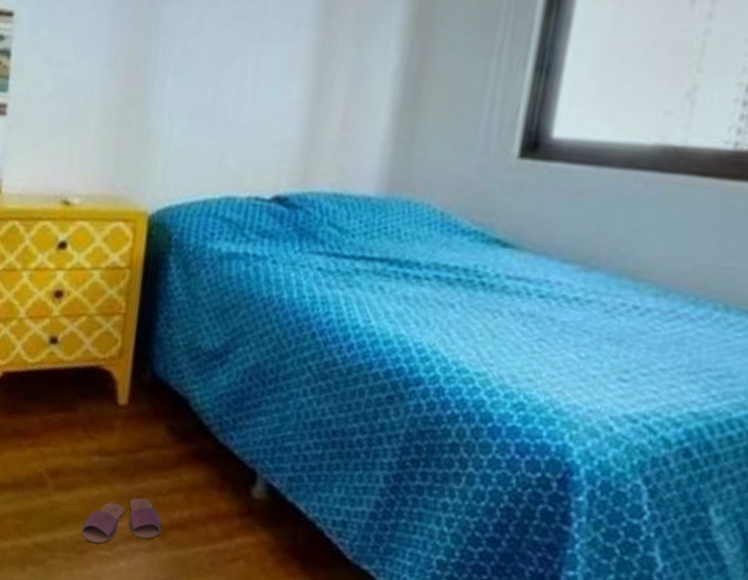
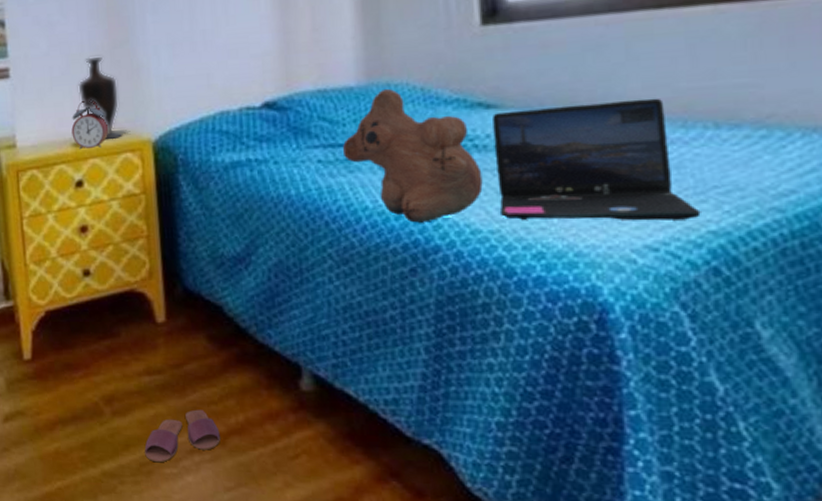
alarm clock: none [63,156,104,212] -> present [71,99,108,150]
vase: none [78,109,123,205] -> present [78,57,127,140]
teddy bear: none [345,205,483,352] -> present [342,88,483,223]
laptop: none [491,253,688,397] -> present [493,98,701,221]

